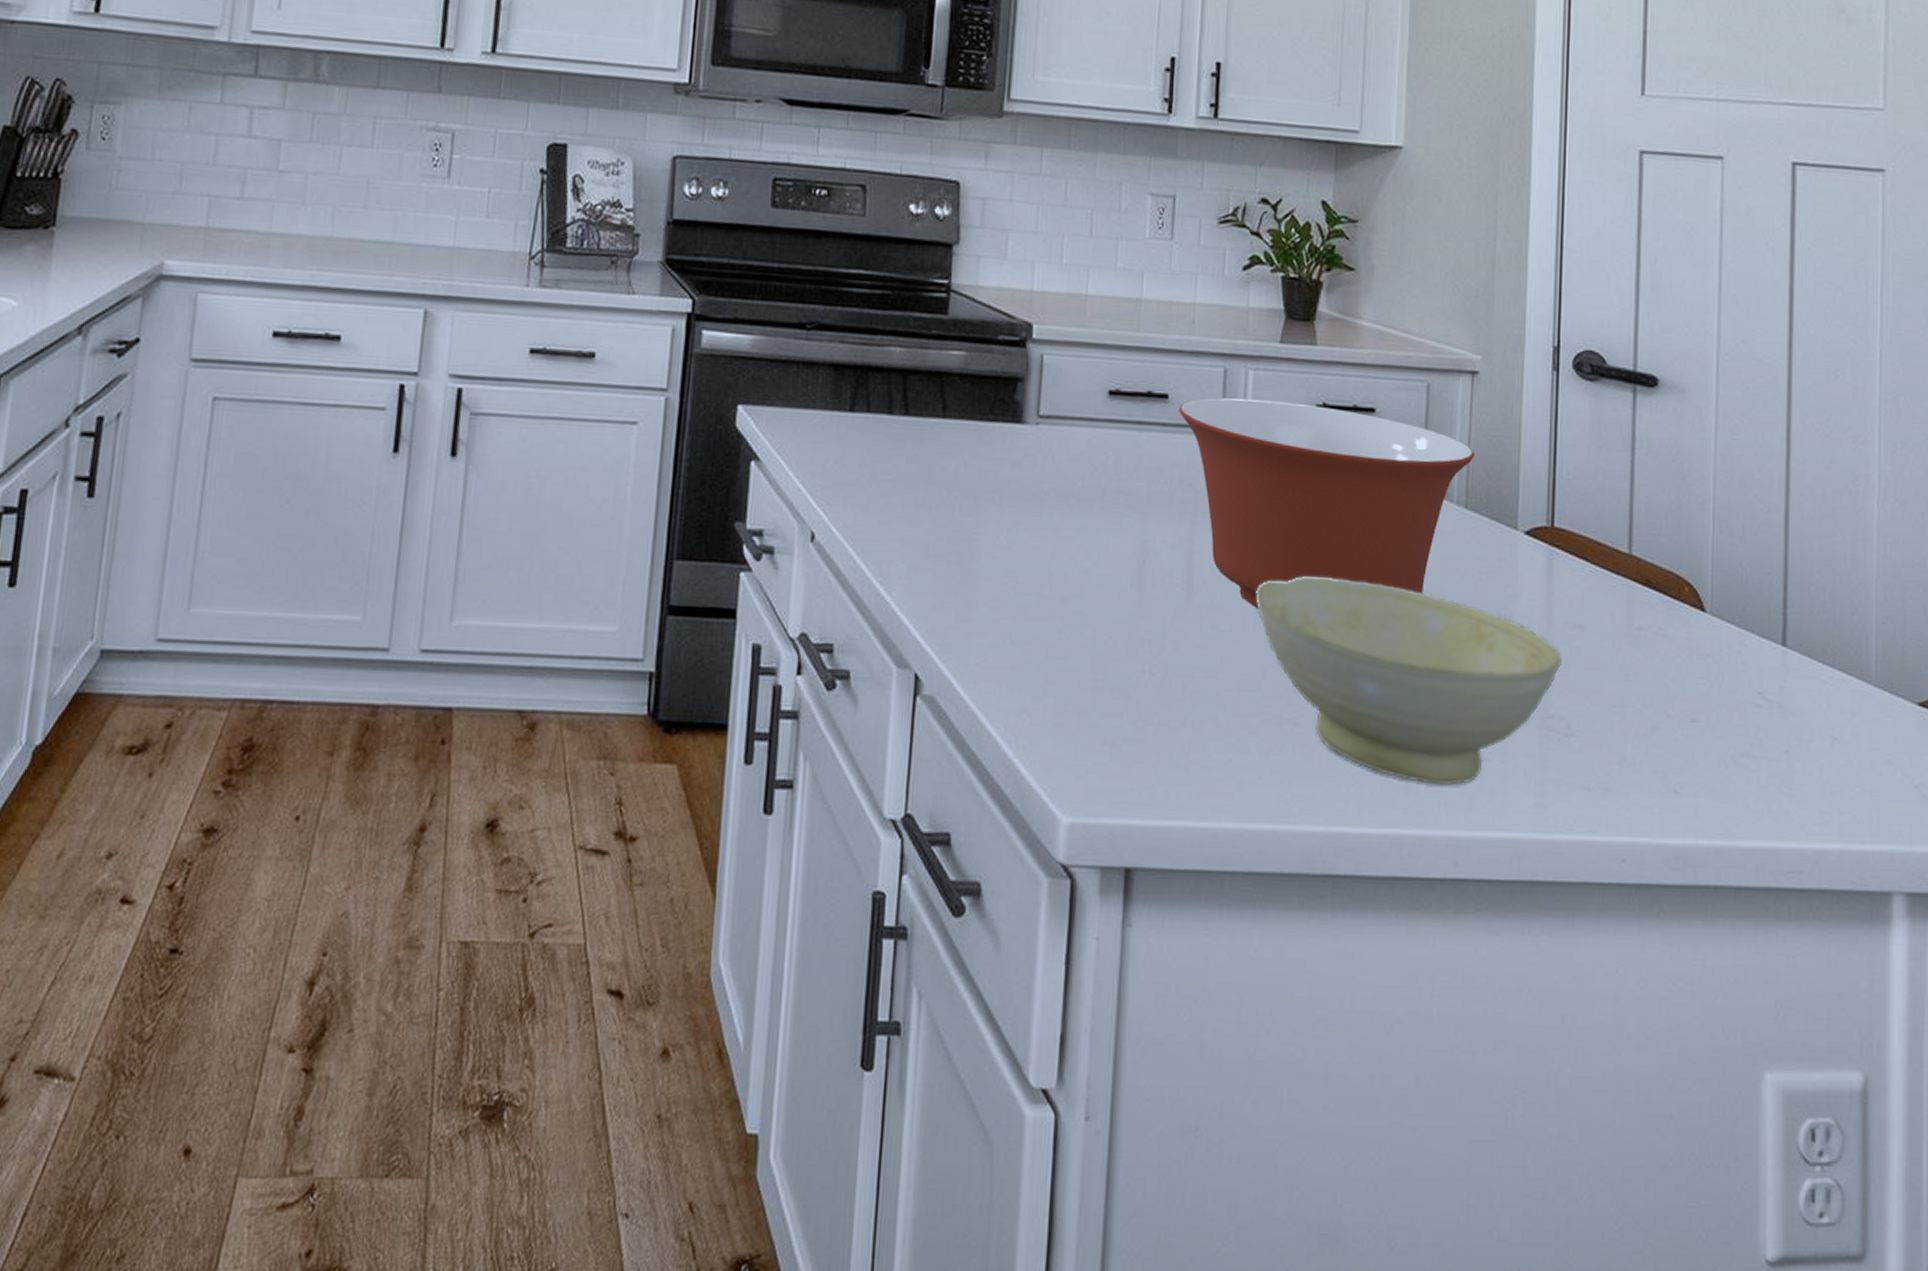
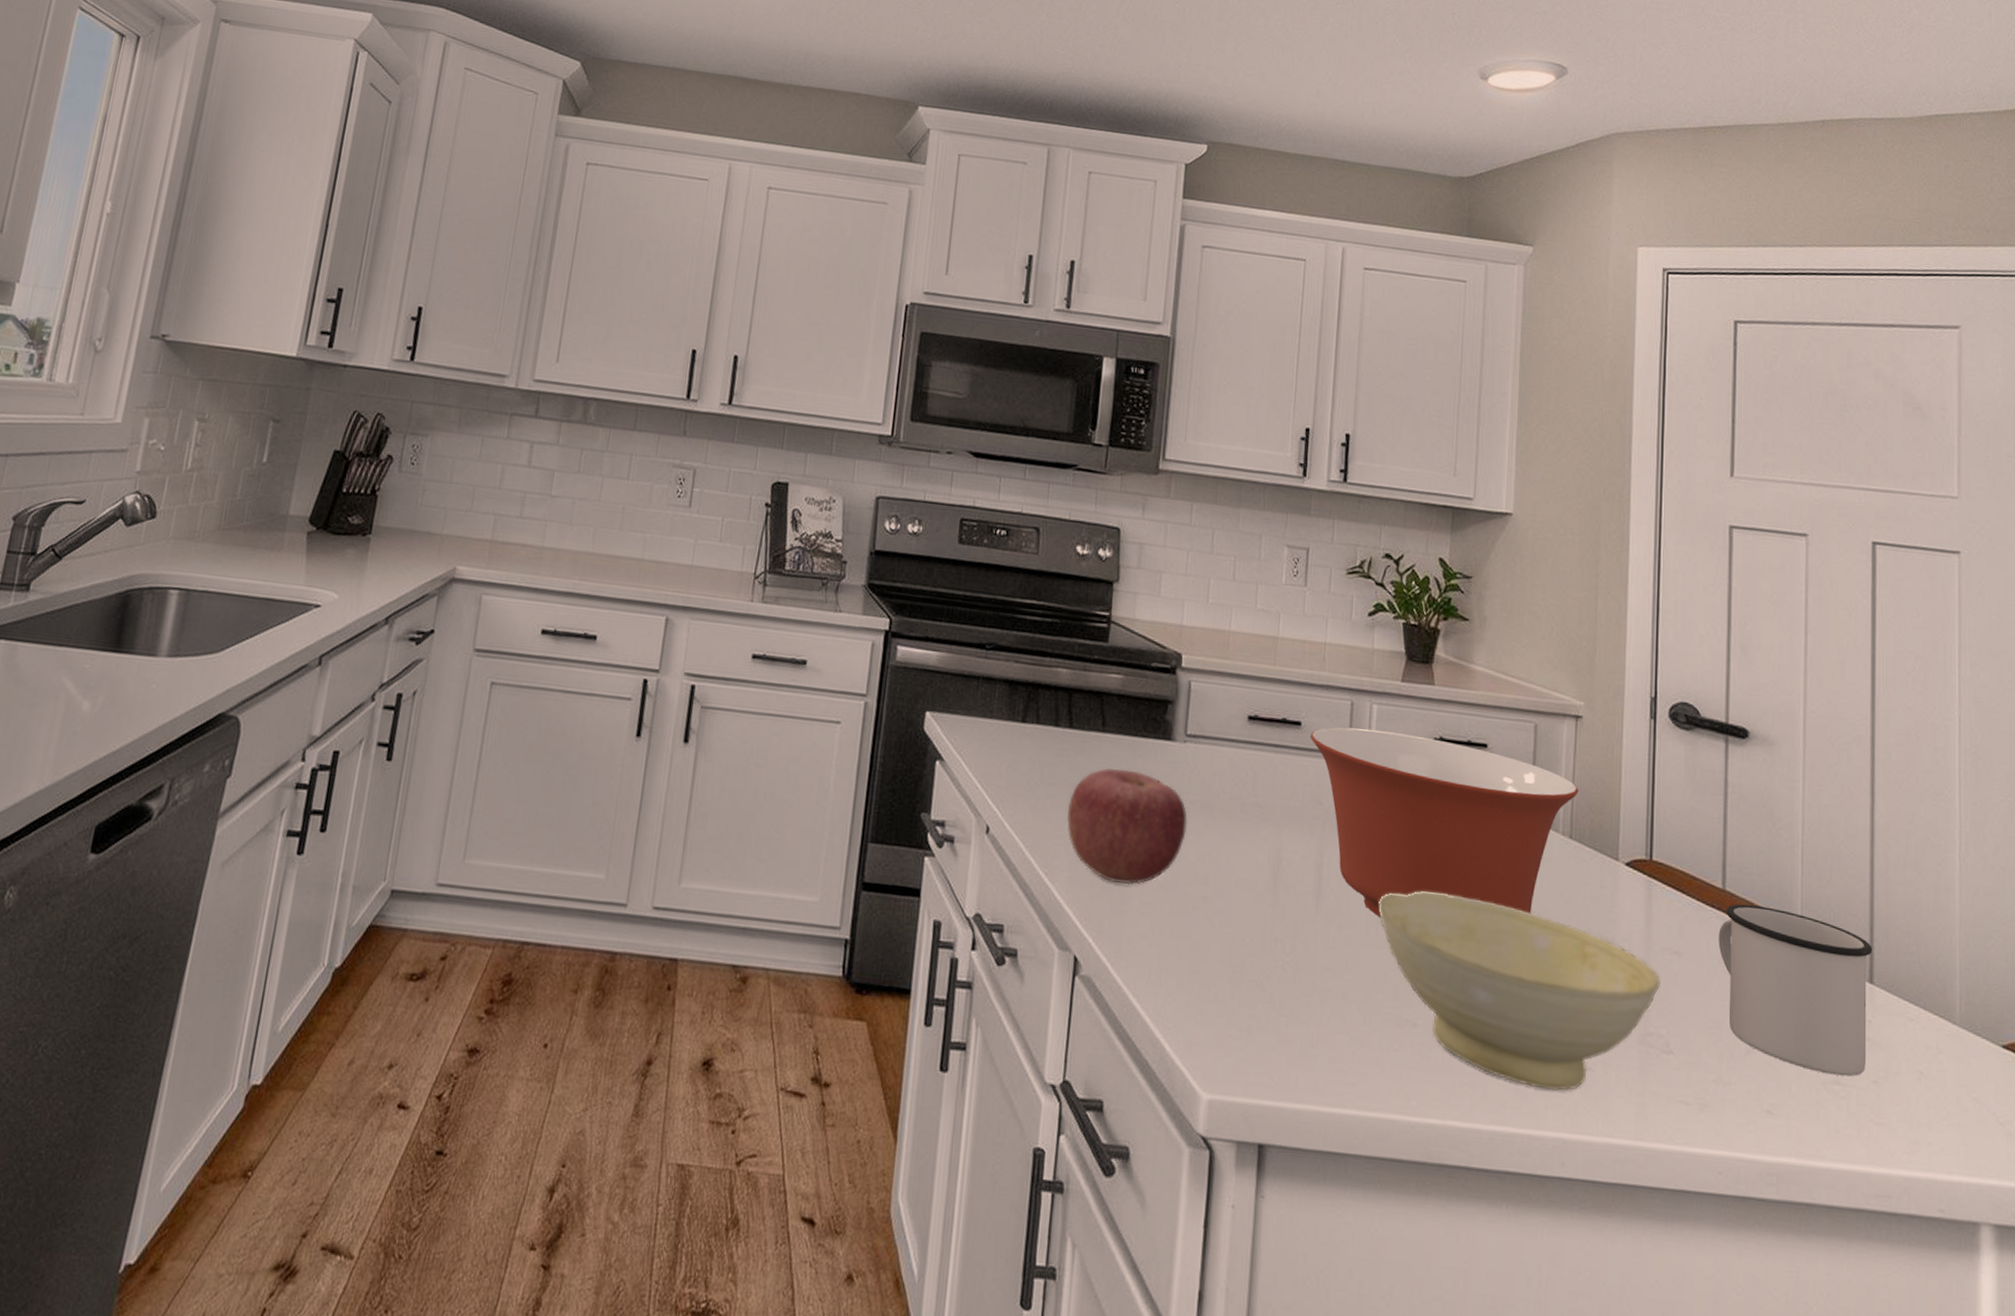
apple: none [904,458,1041,590] -> present [1067,768,1187,885]
mug: none [1624,569,1786,748] -> present [1718,904,1873,1077]

